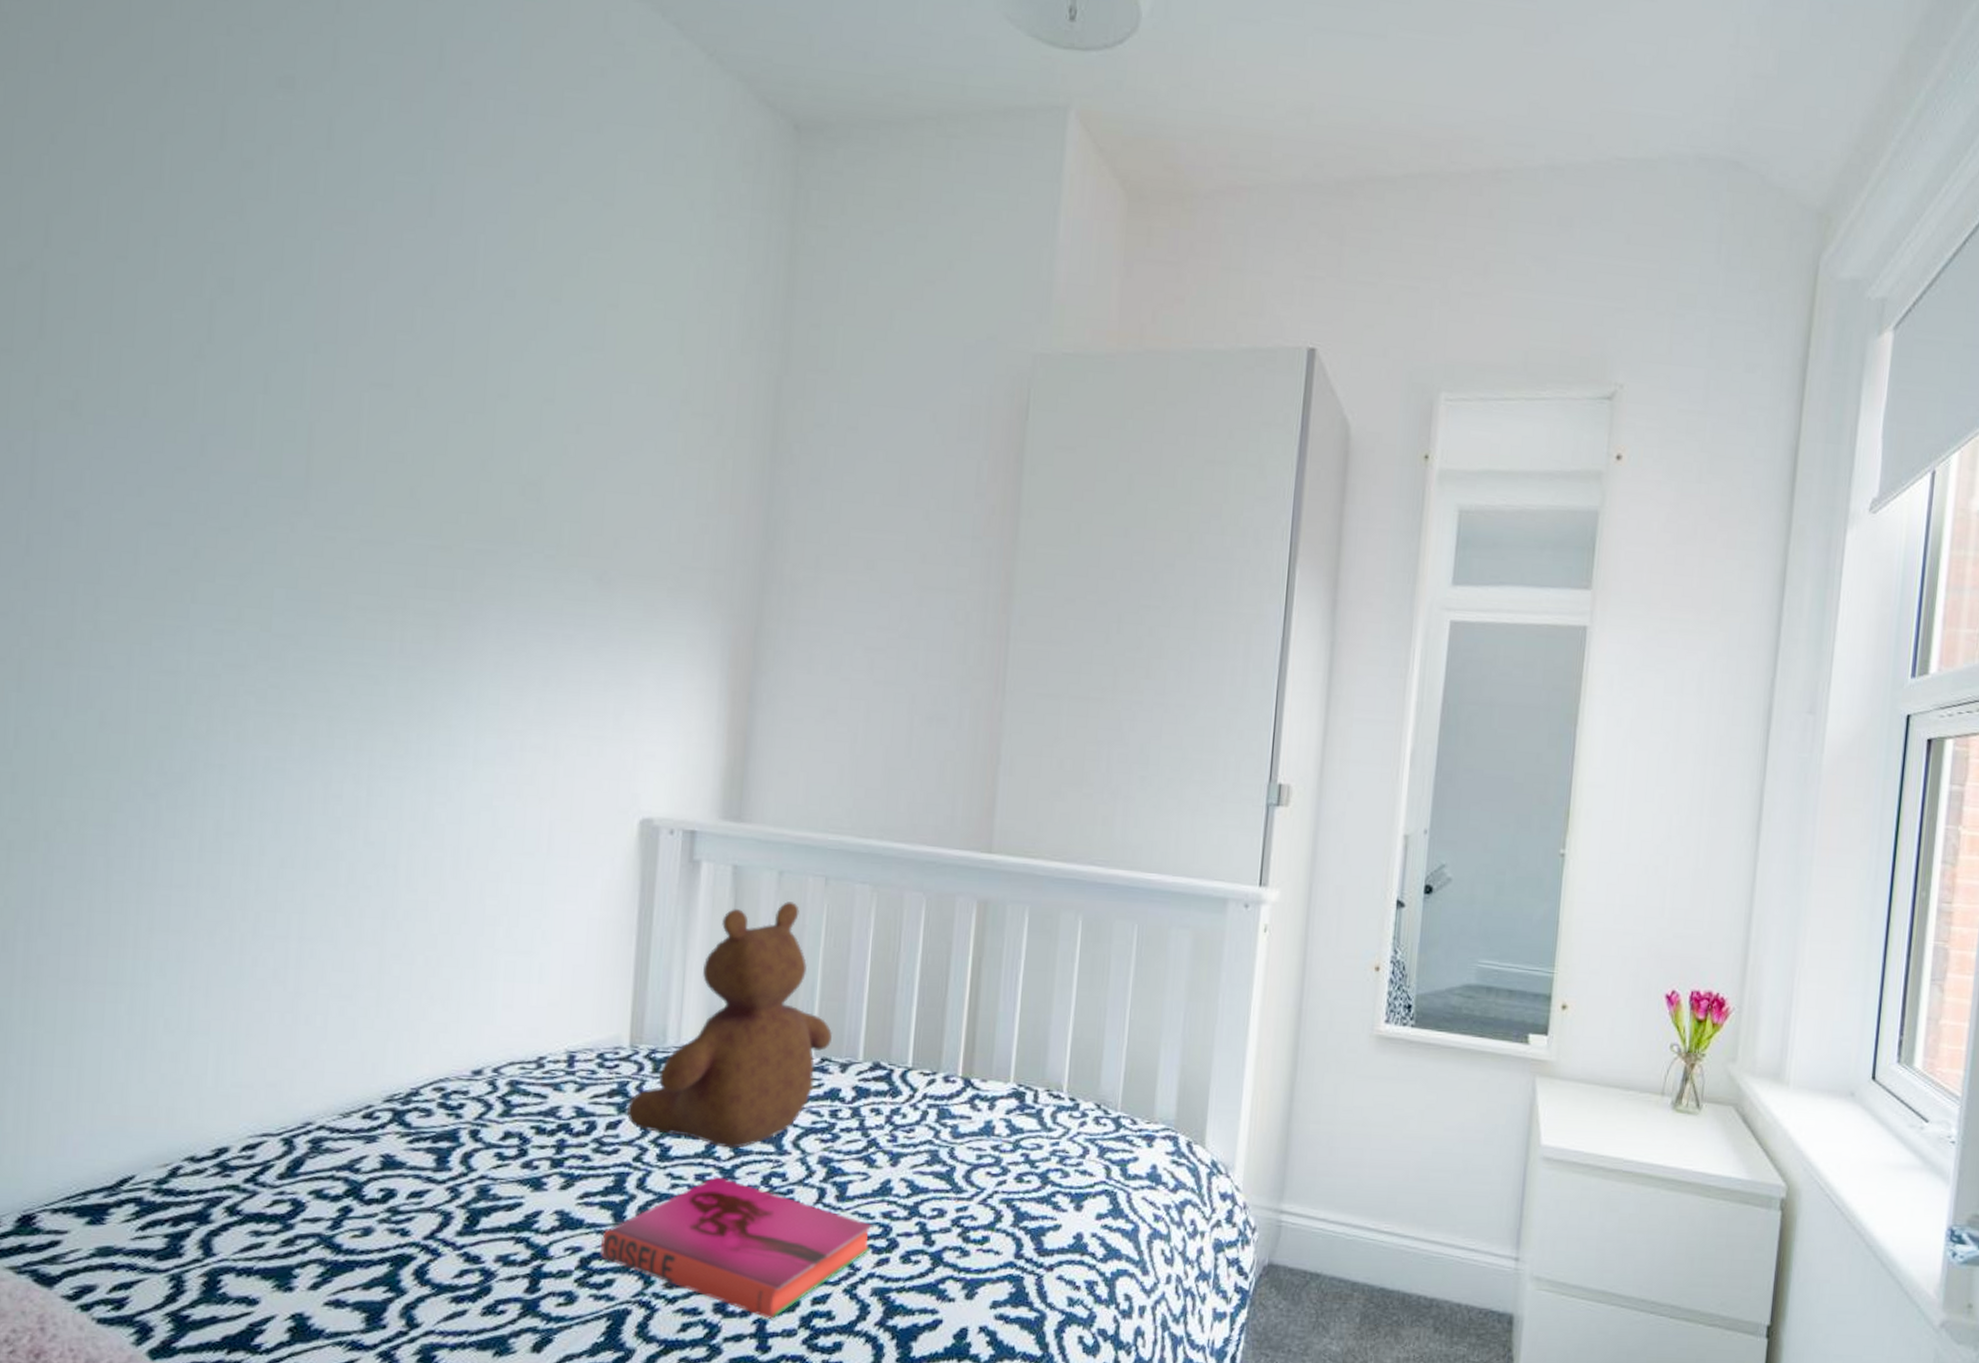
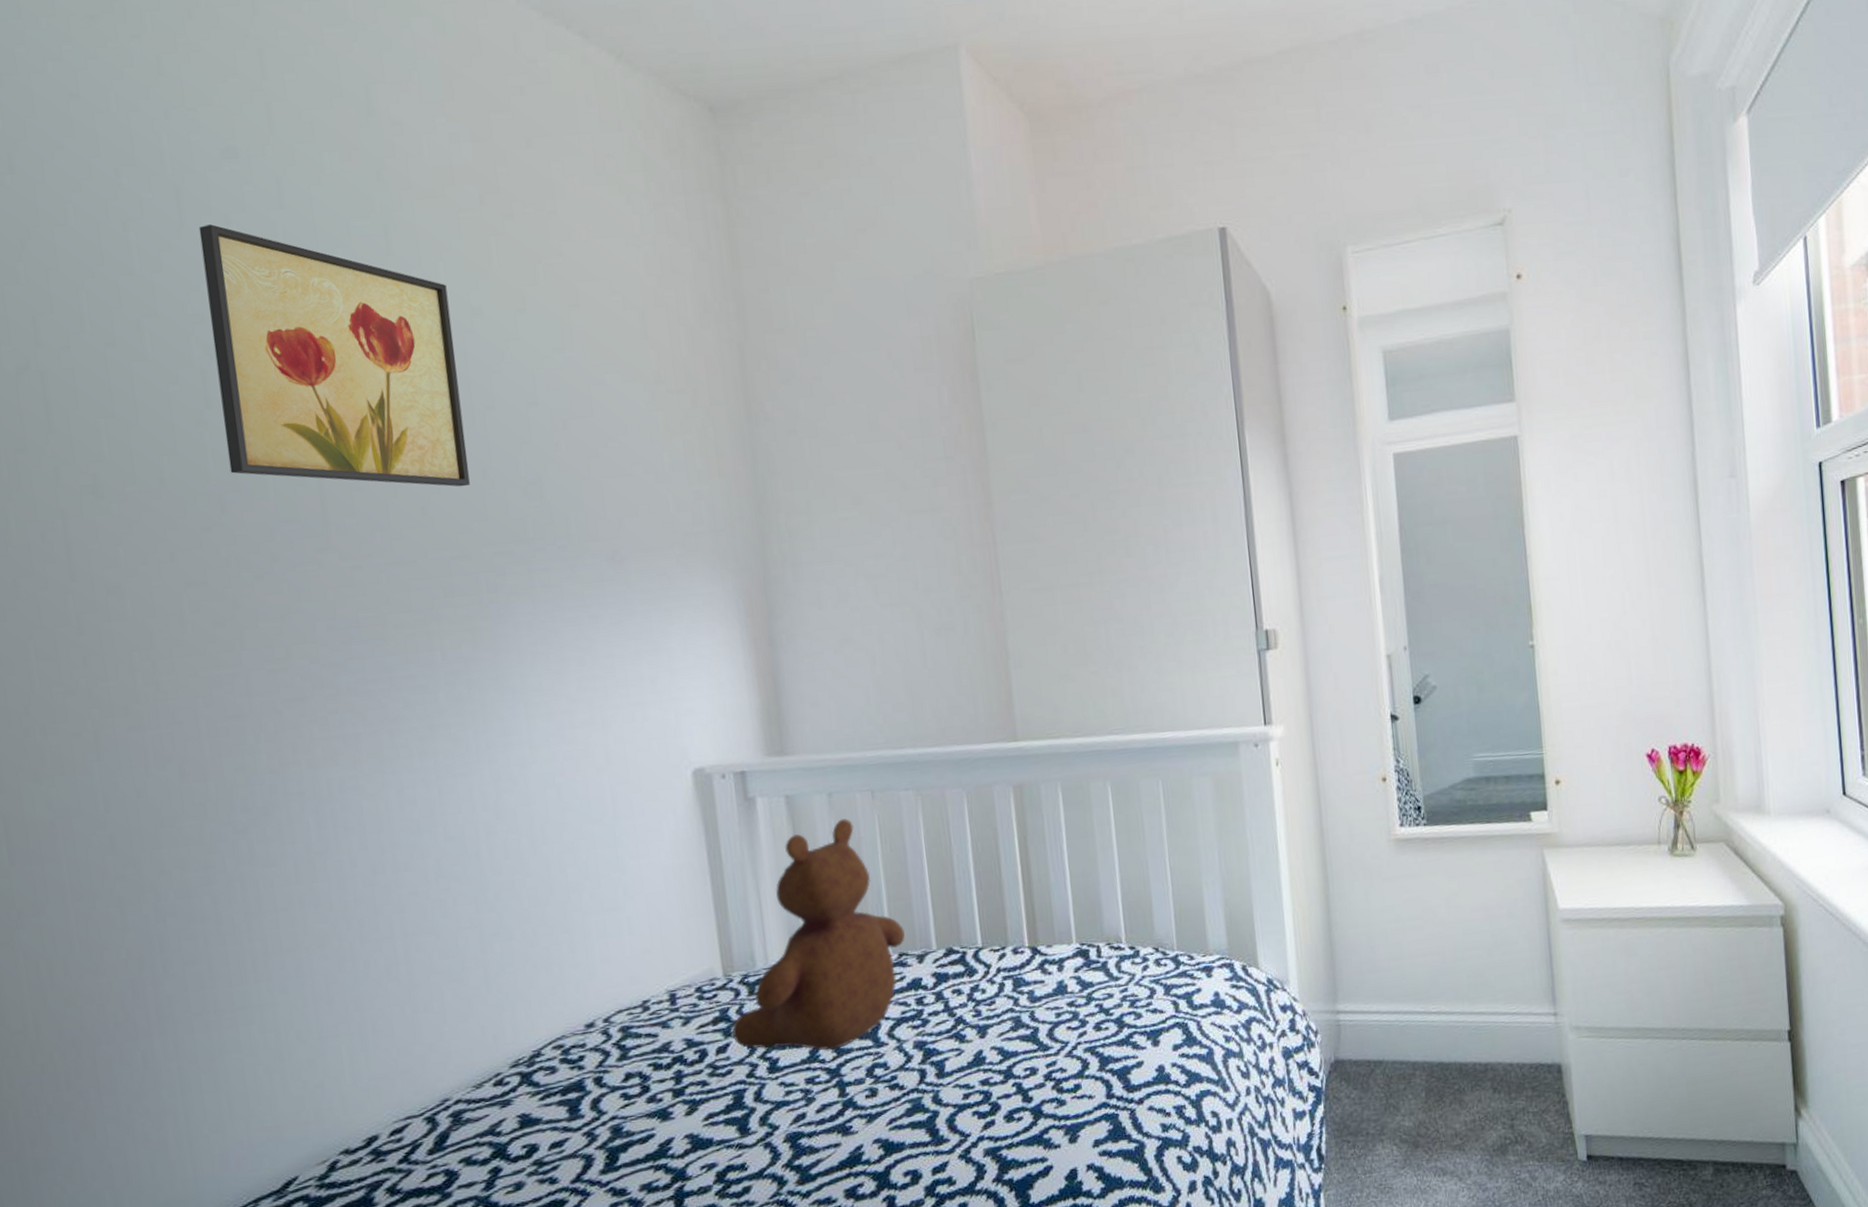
wall art: none [219,152,483,474] -> present [198,224,470,487]
hardback book: present [599,1176,872,1320] -> none [732,1076,976,1195]

